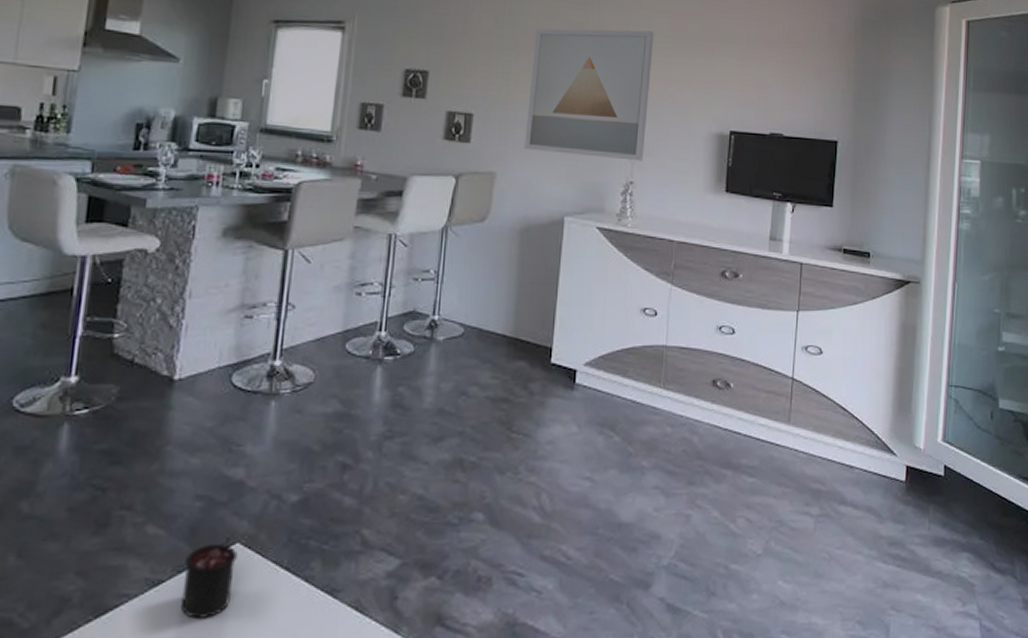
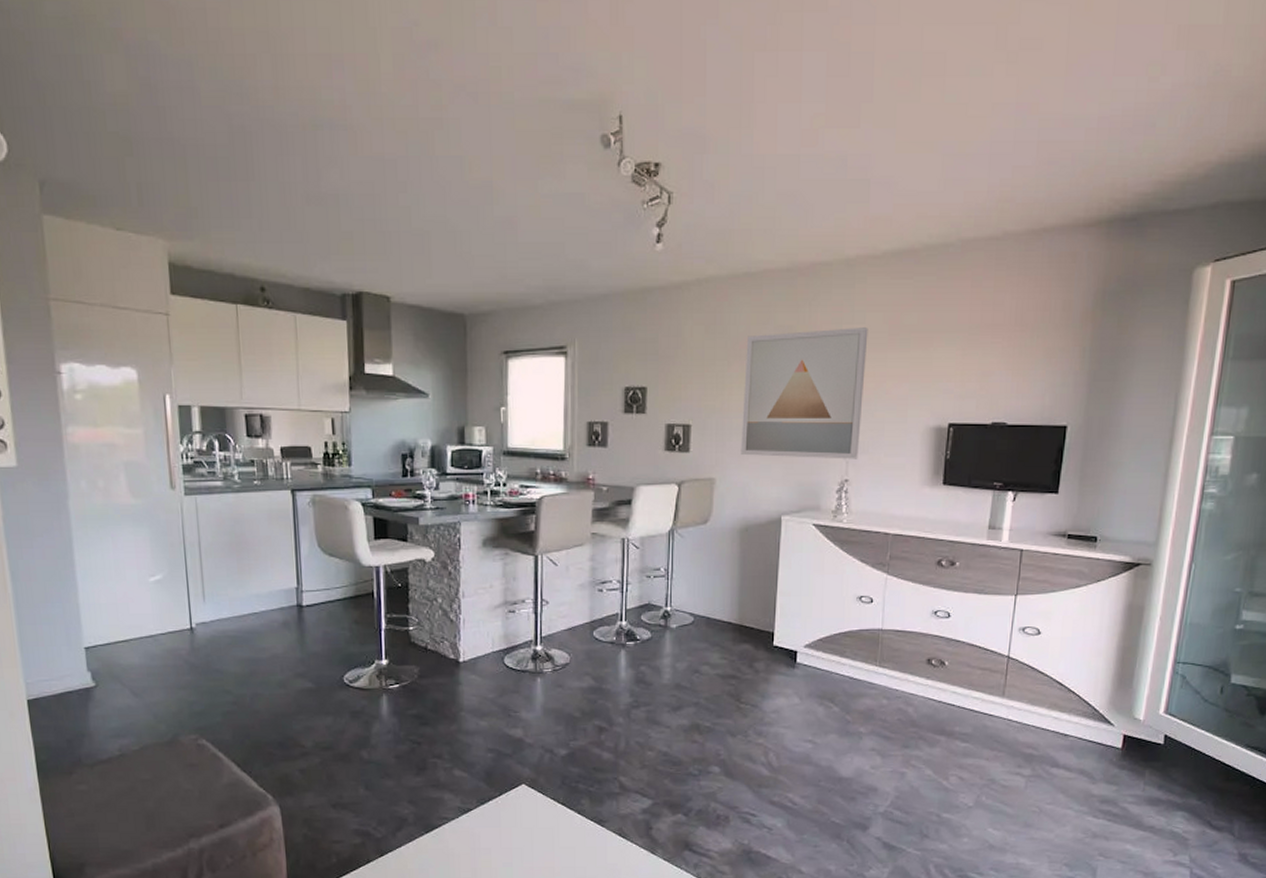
candle: present [181,537,238,619] -> none [485,780,524,836]

